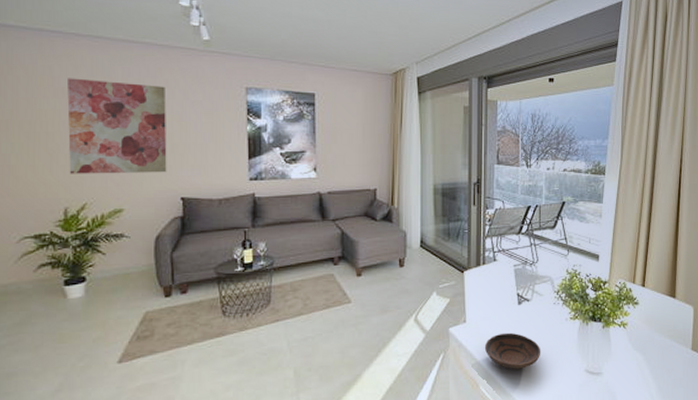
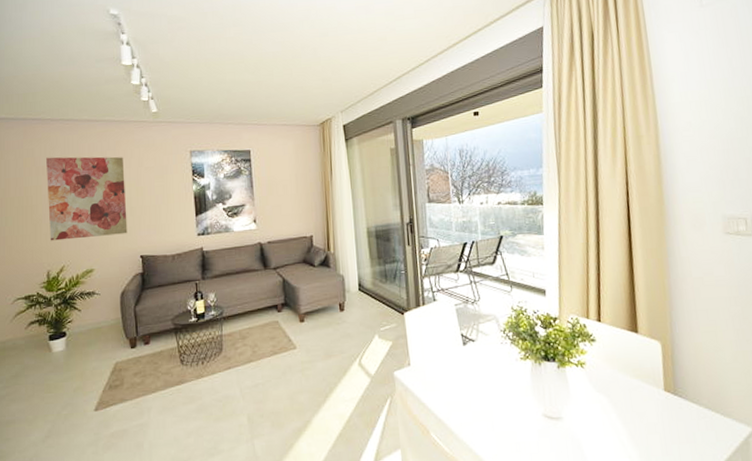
bowl: present [485,332,541,369] -> none [432,375,493,414]

